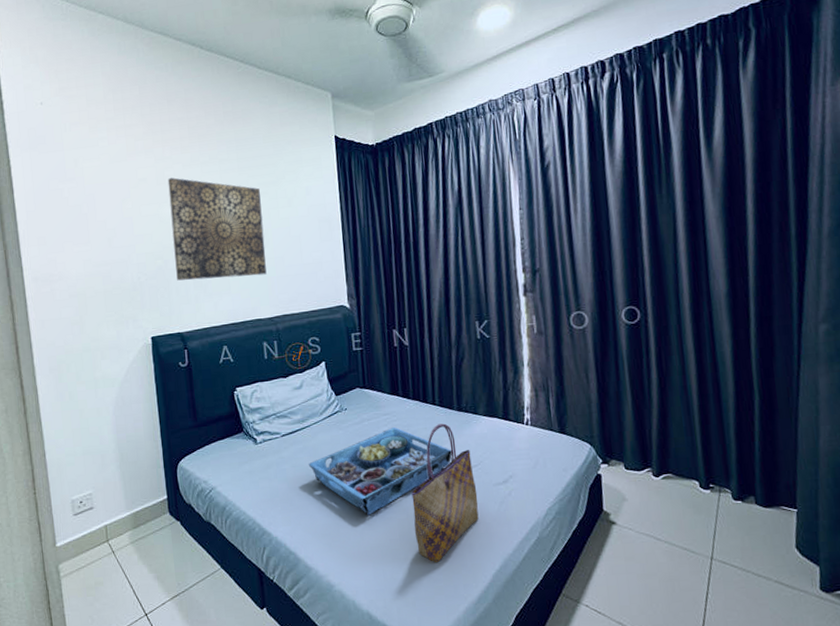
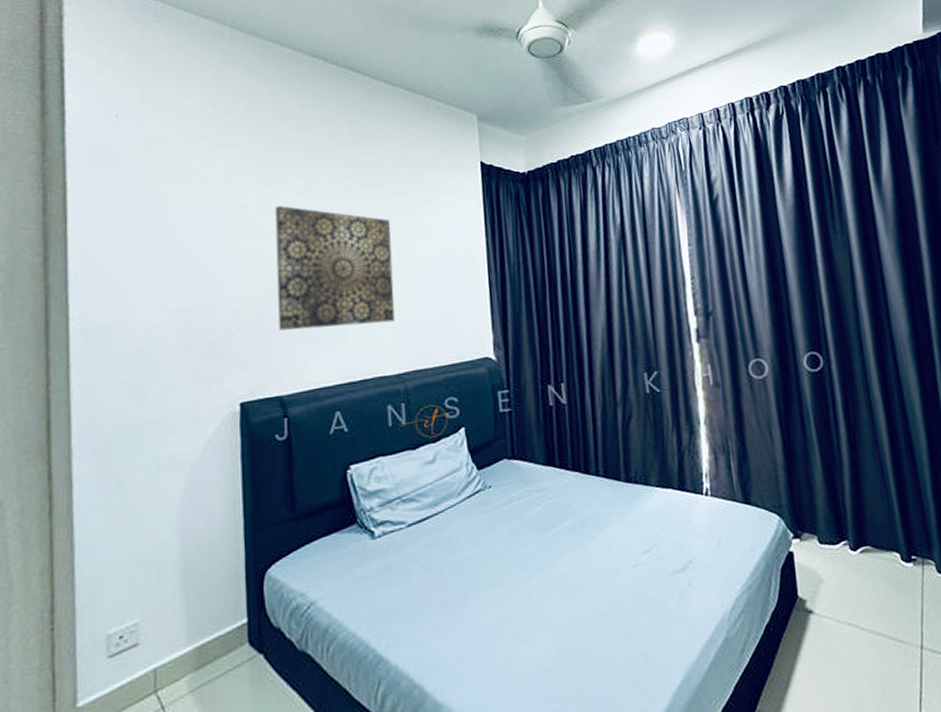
serving tray: present [308,427,452,516] -> none [441,507,620,626]
tote bag: present [411,423,479,563] -> none [571,499,654,684]

